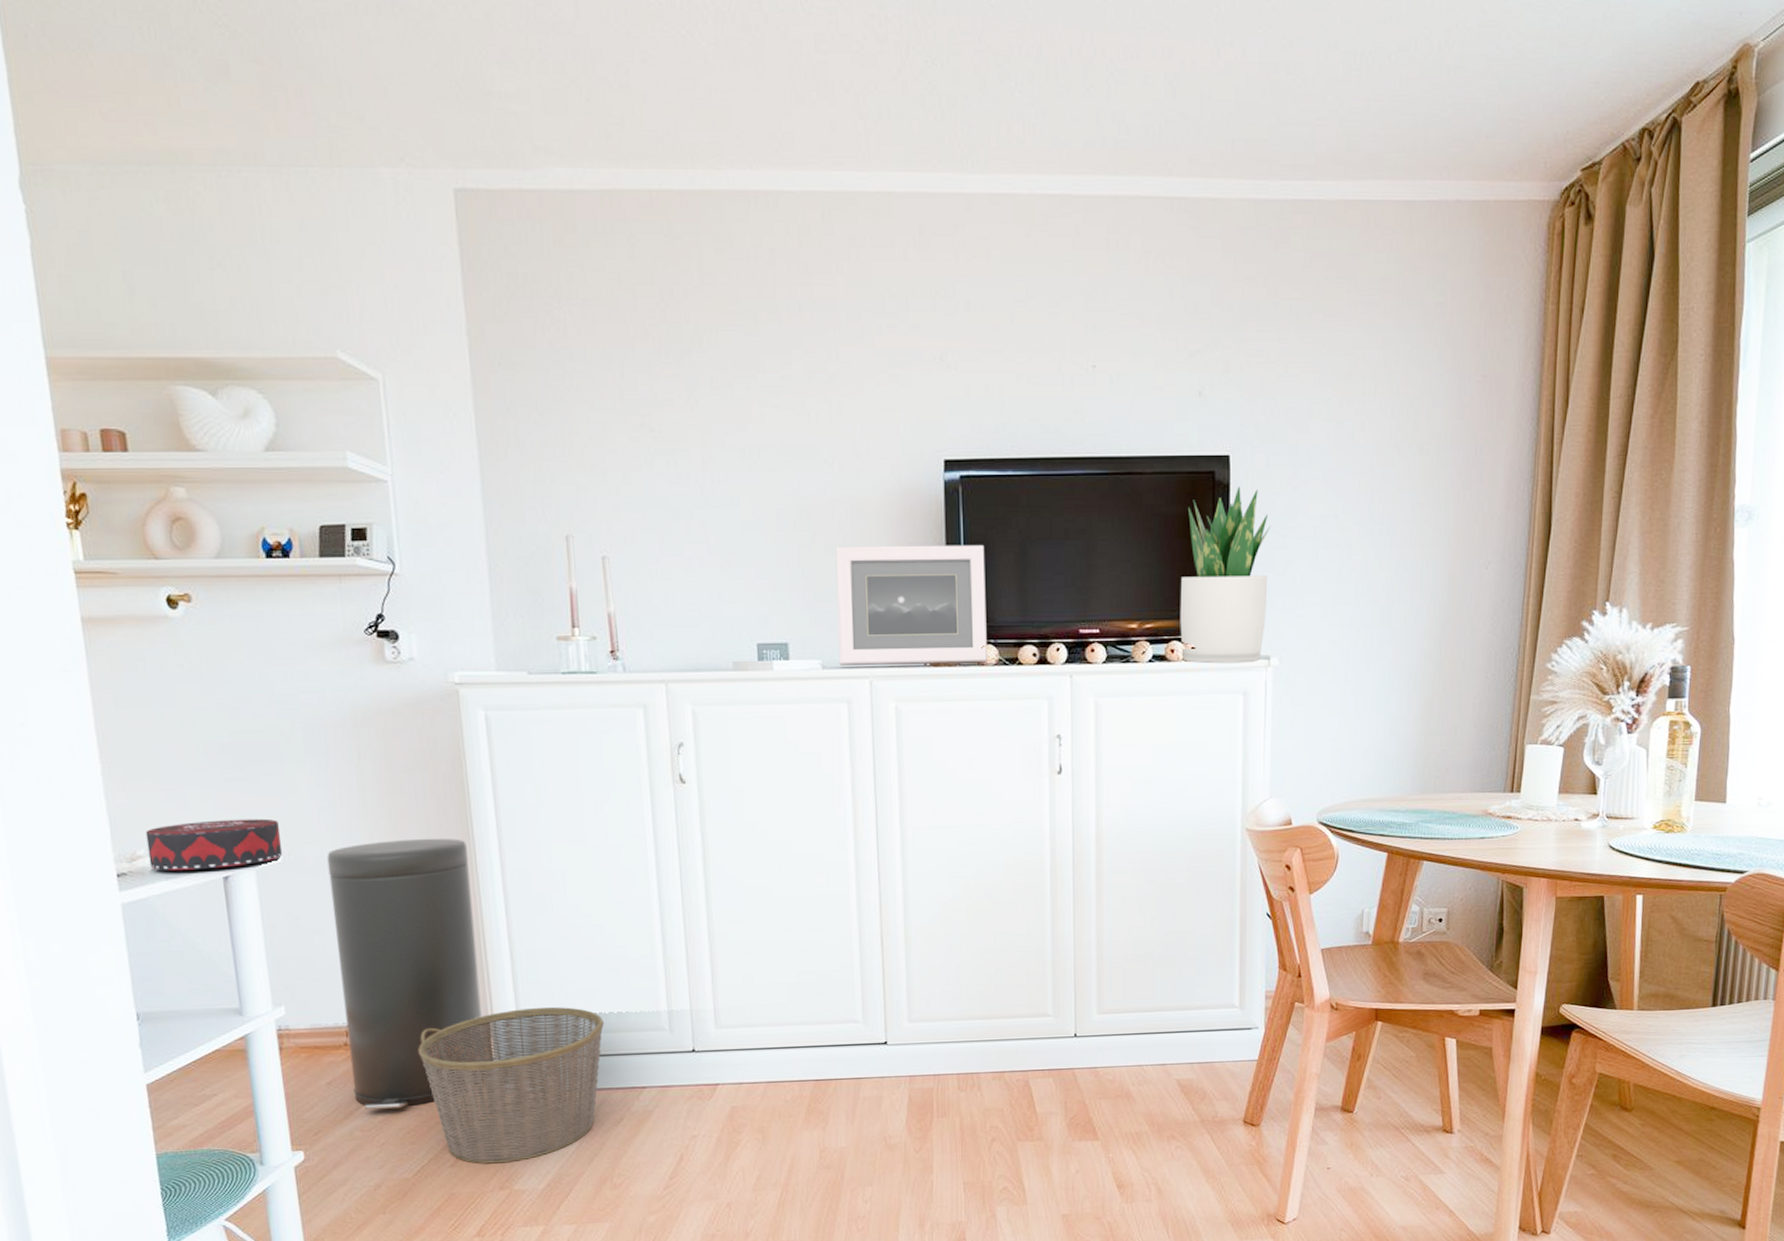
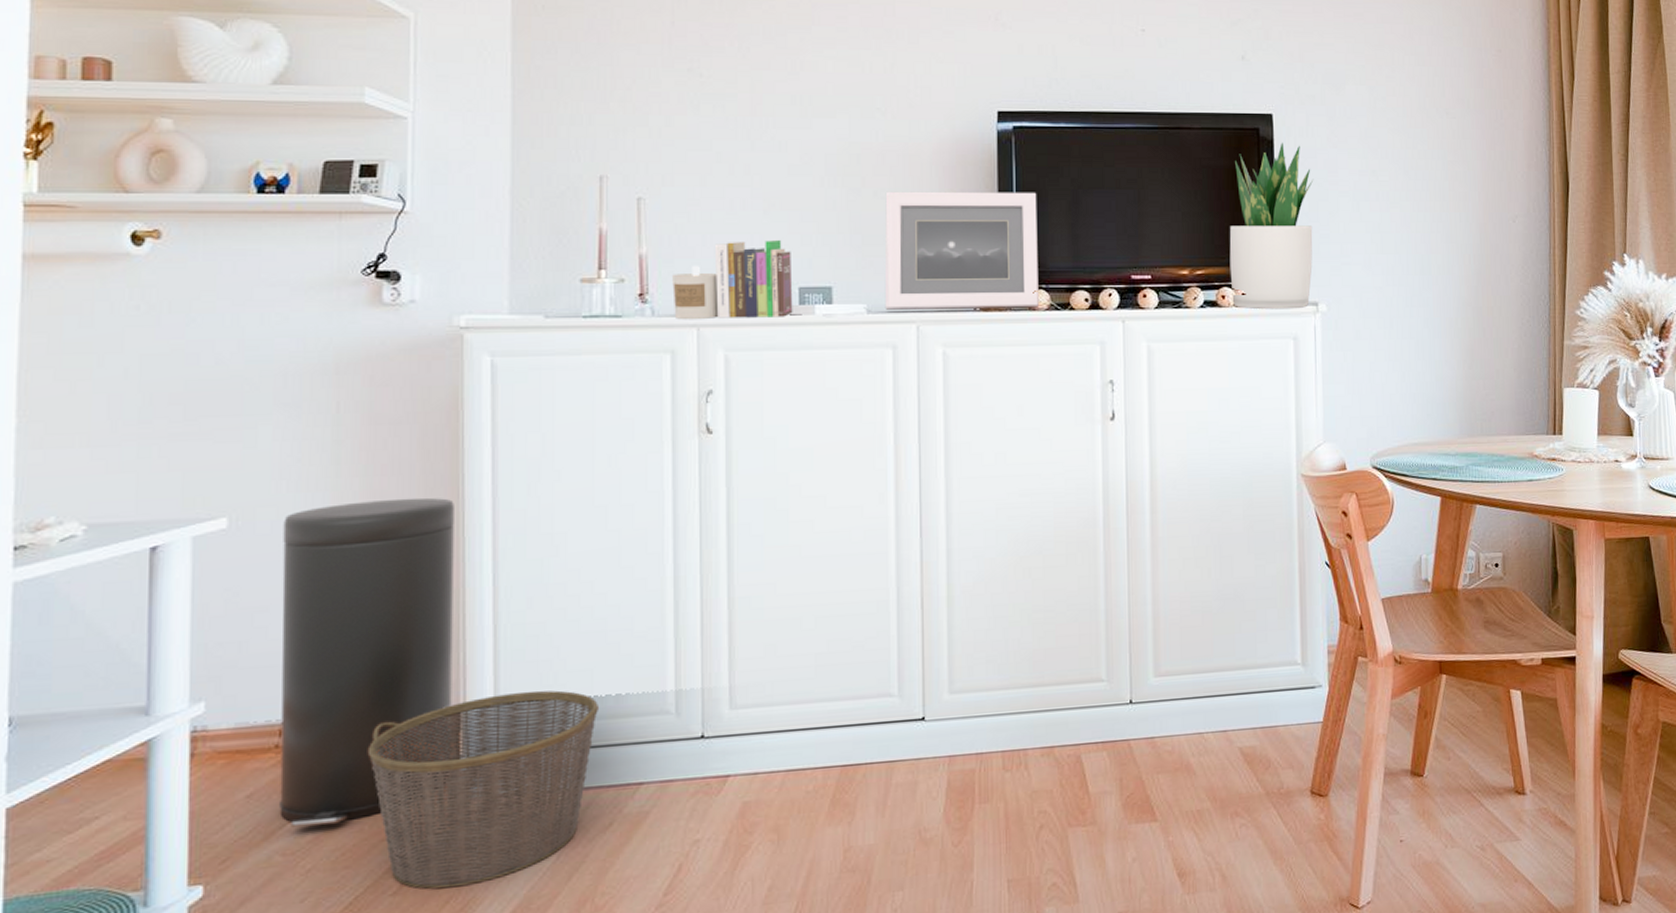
decorative box: present [145,818,283,871] -> none [58,478,230,542]
candle: none [639,623,685,676] -> present [672,266,719,320]
books: none [676,597,753,674] -> present [714,240,793,318]

